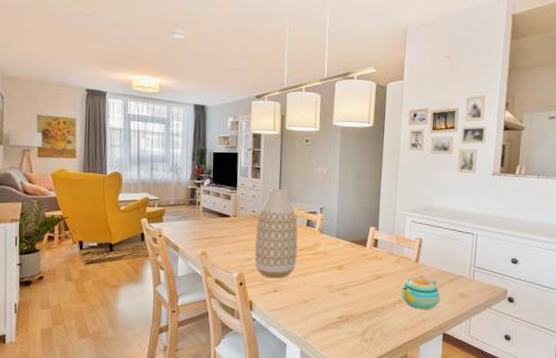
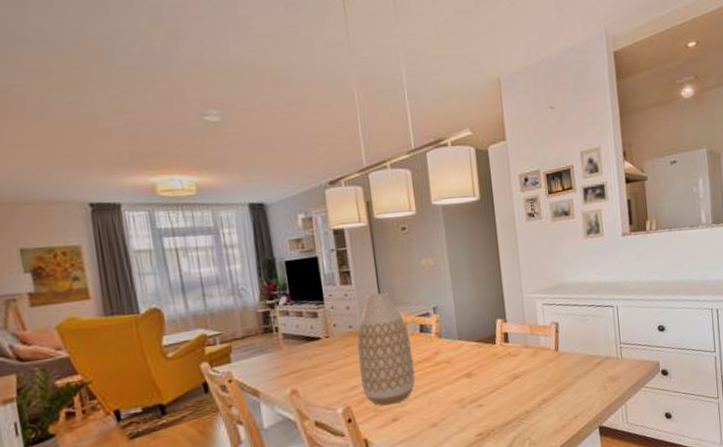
teapot: present [401,274,441,310] -> none [544,364,590,405]

